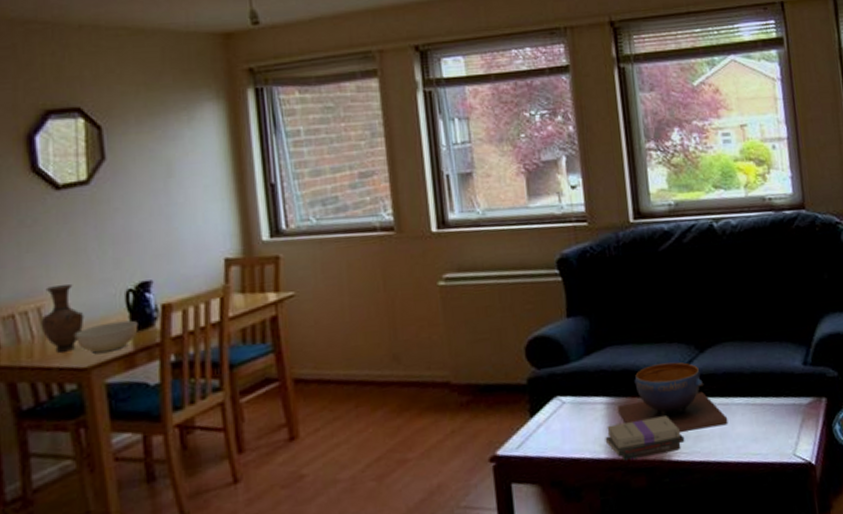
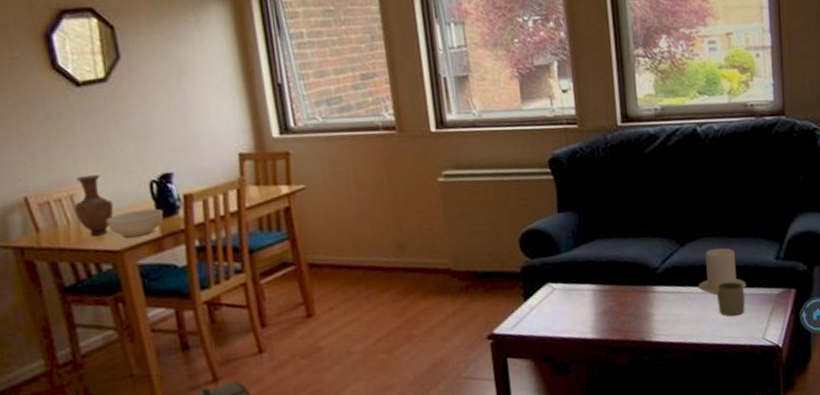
books: present [605,416,685,460] -> none [592,302,664,340]
decorative bowl: present [618,362,728,432] -> none [604,254,705,317]
candle: none [720,353,774,406] -> present [697,247,747,295]
mug: none [741,391,773,430] -> present [717,282,746,316]

